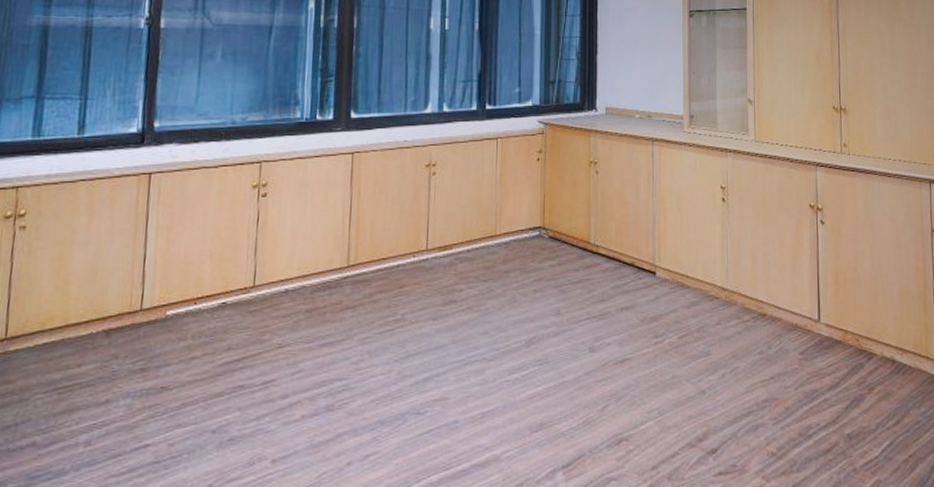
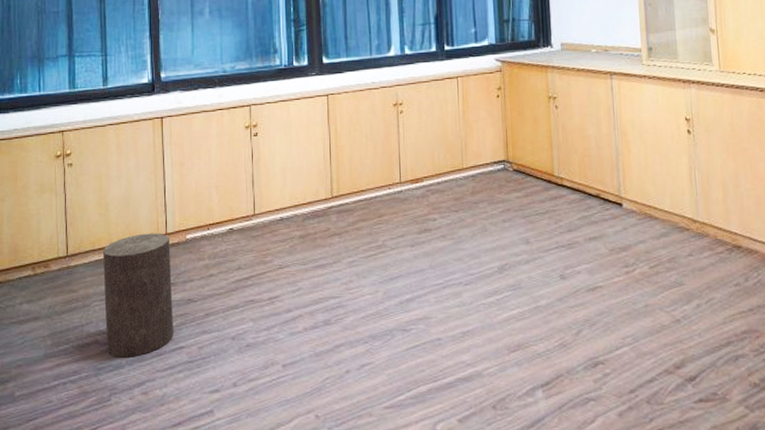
stool: none [46,309,145,462] -> present [102,233,174,358]

